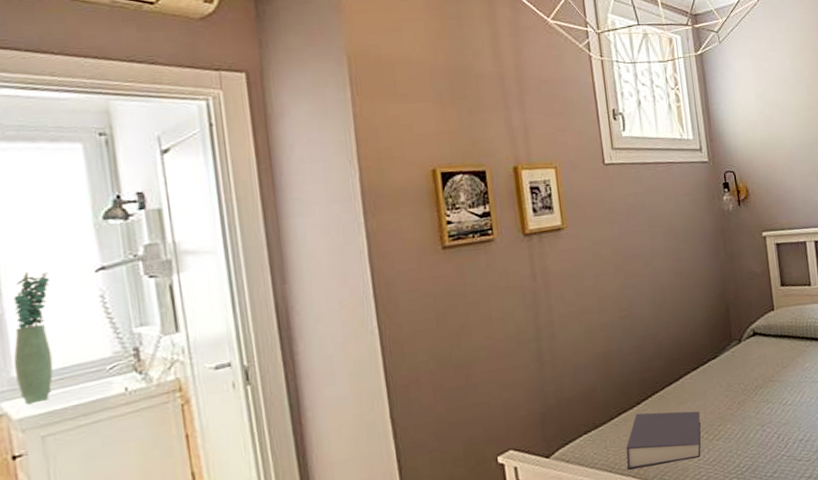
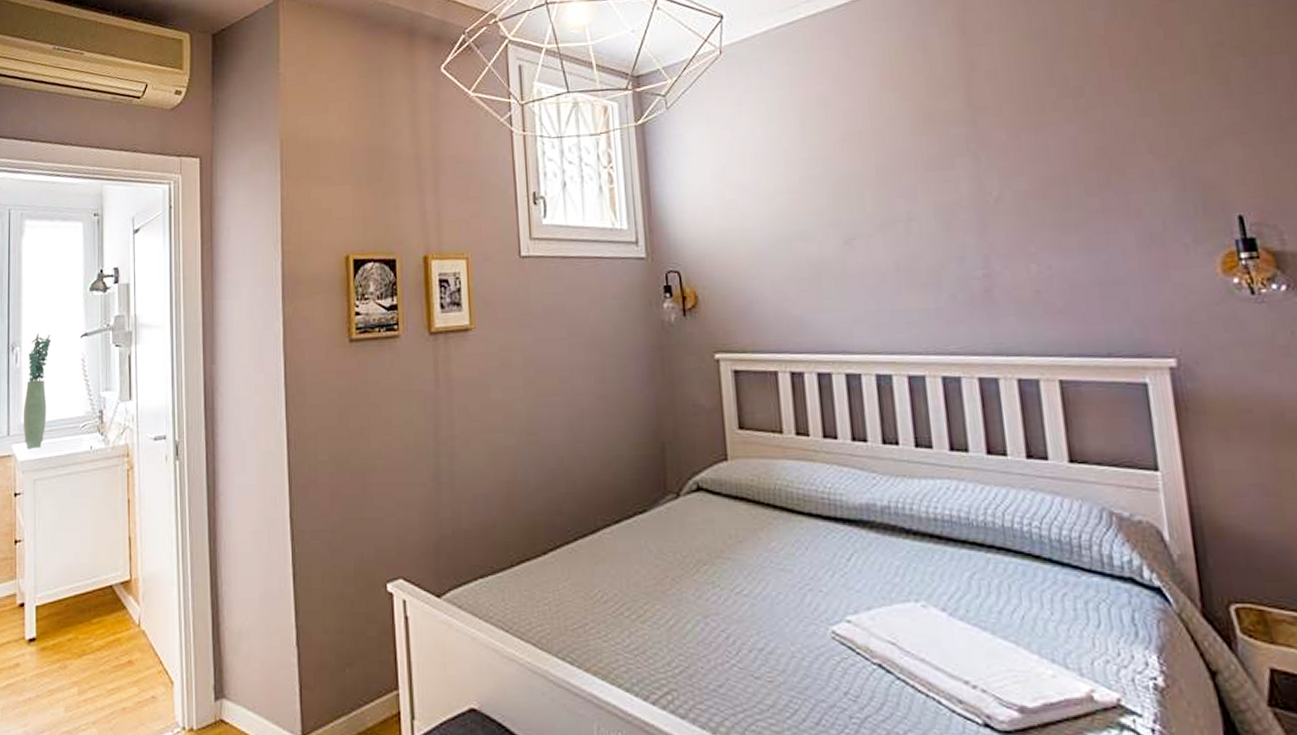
book: present [626,411,701,471] -> none [526,565,621,639]

